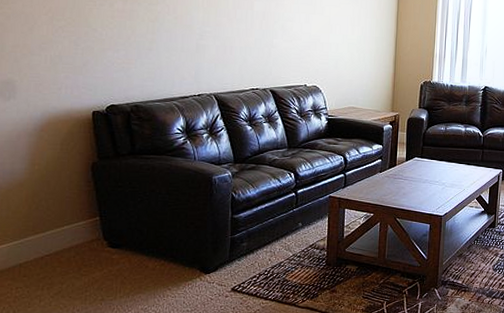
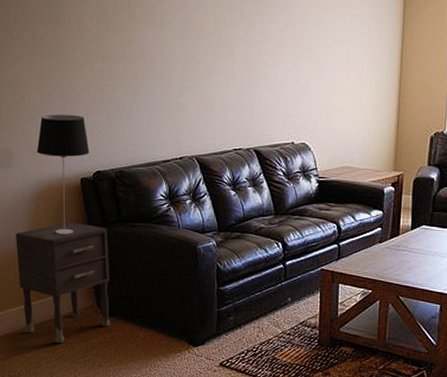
nightstand: none [12,154,119,280] -> present [16,222,110,344]
table lamp: none [44,48,104,167] -> present [36,114,90,234]

